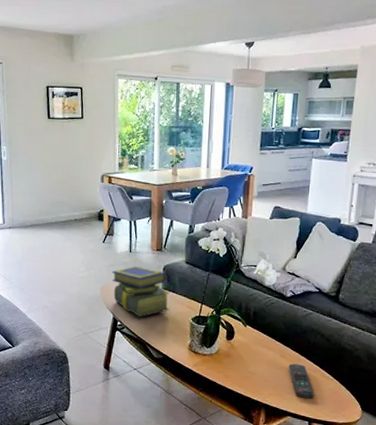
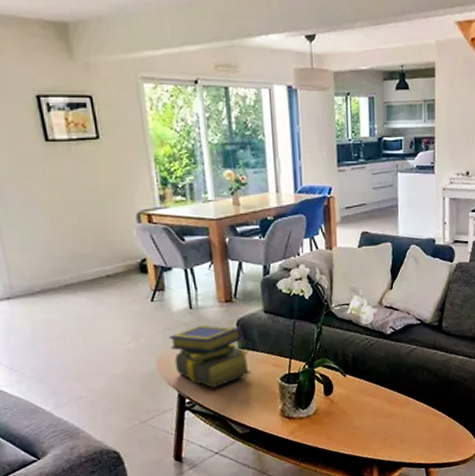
remote control: present [288,363,314,399] -> none [397,407,428,444]

